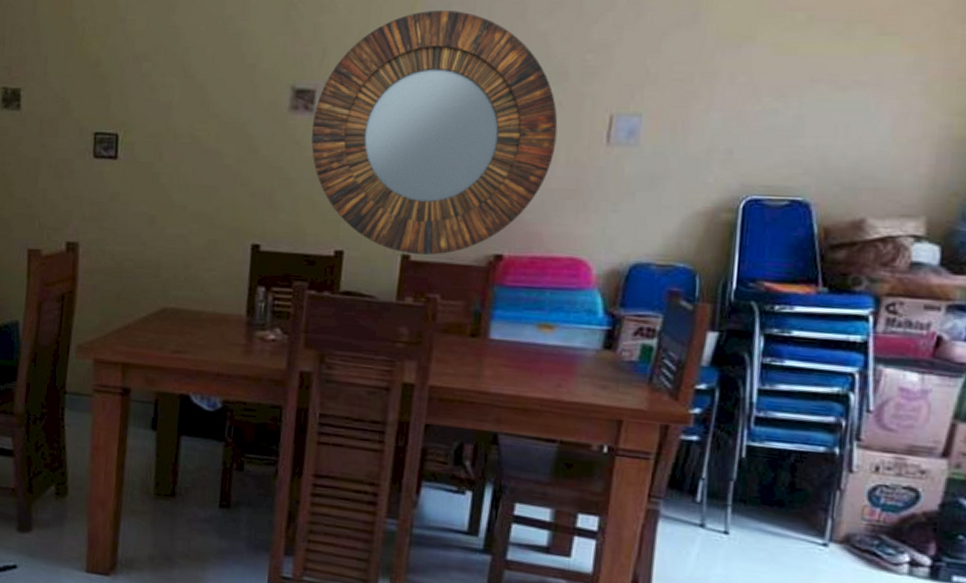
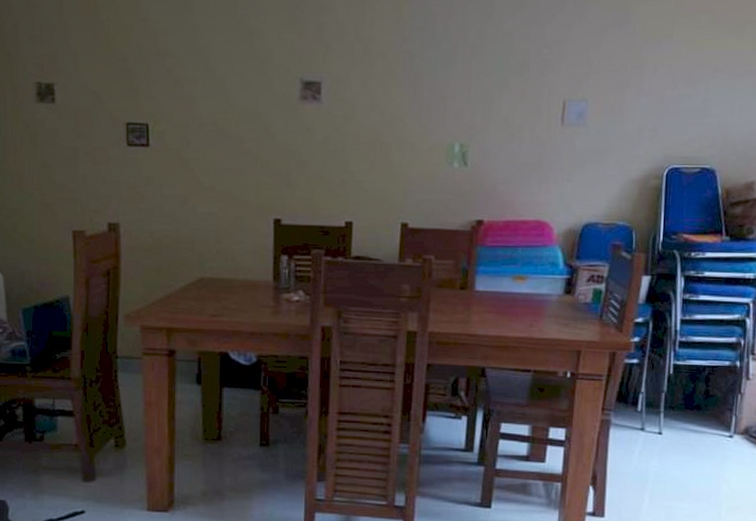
home mirror: present [311,11,558,255] -> none [320,12,523,222]

